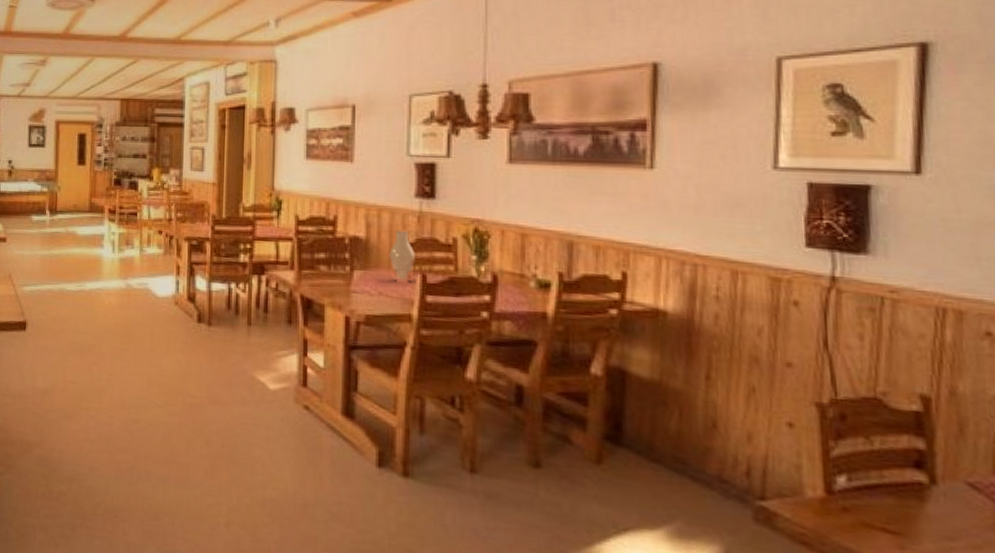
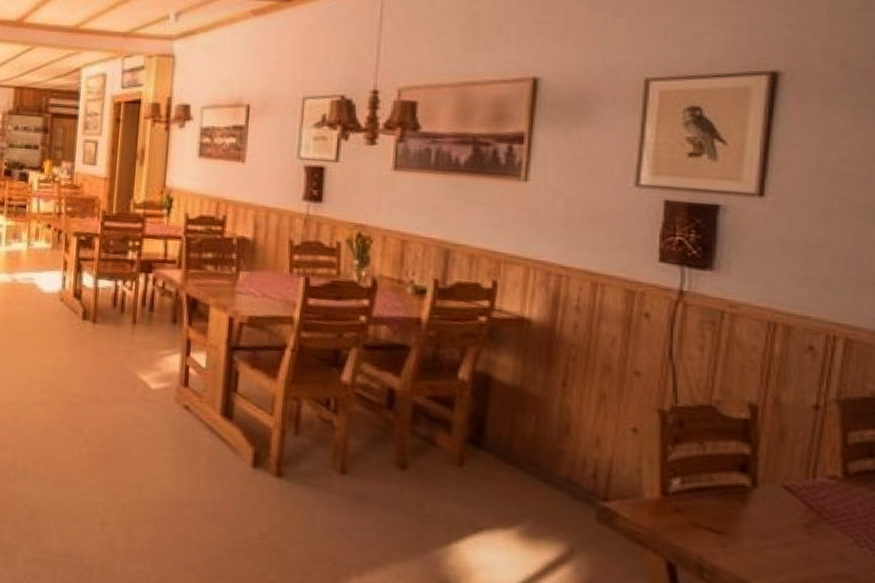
vase: present [389,230,415,284] -> none [275,232,300,287]

